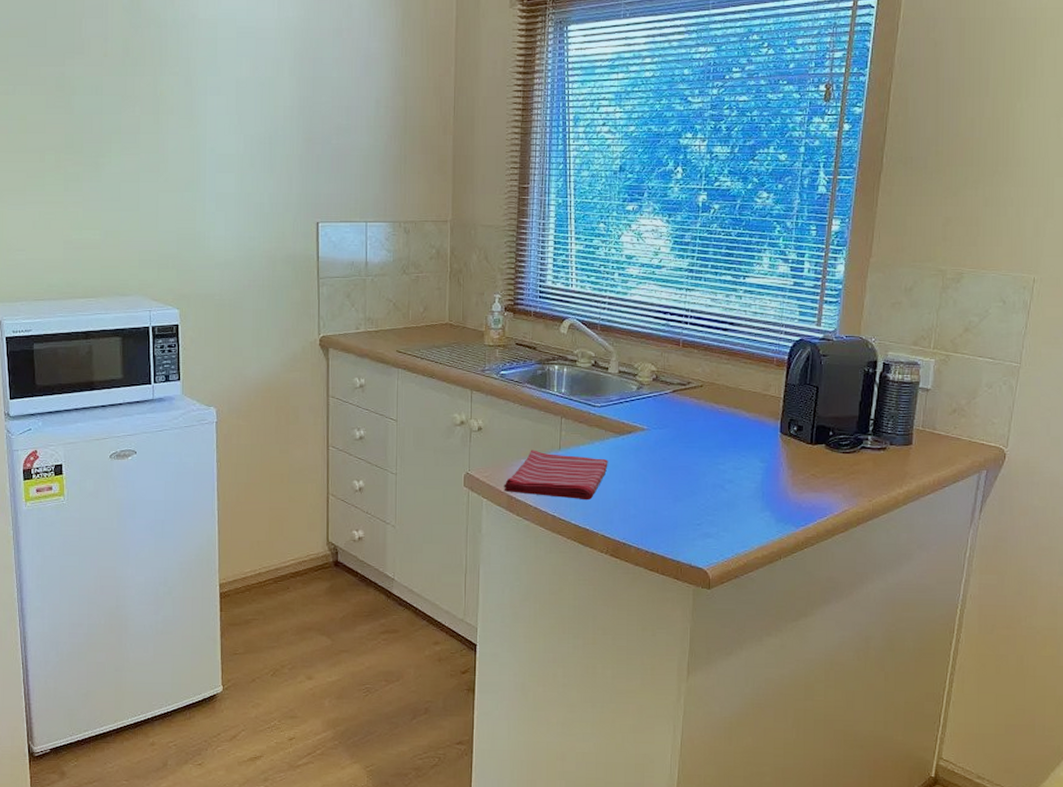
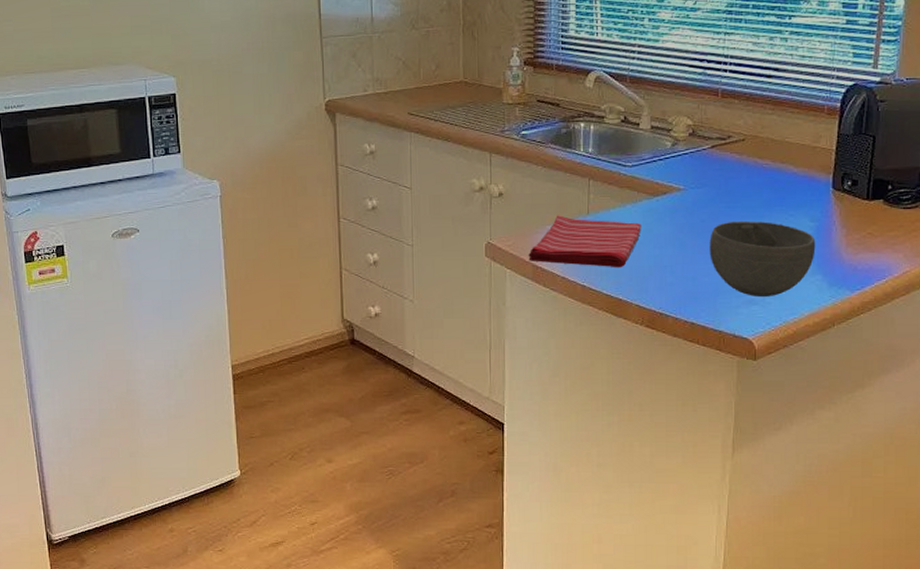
bowl: none [669,459,765,530] -> present [709,220,816,296]

